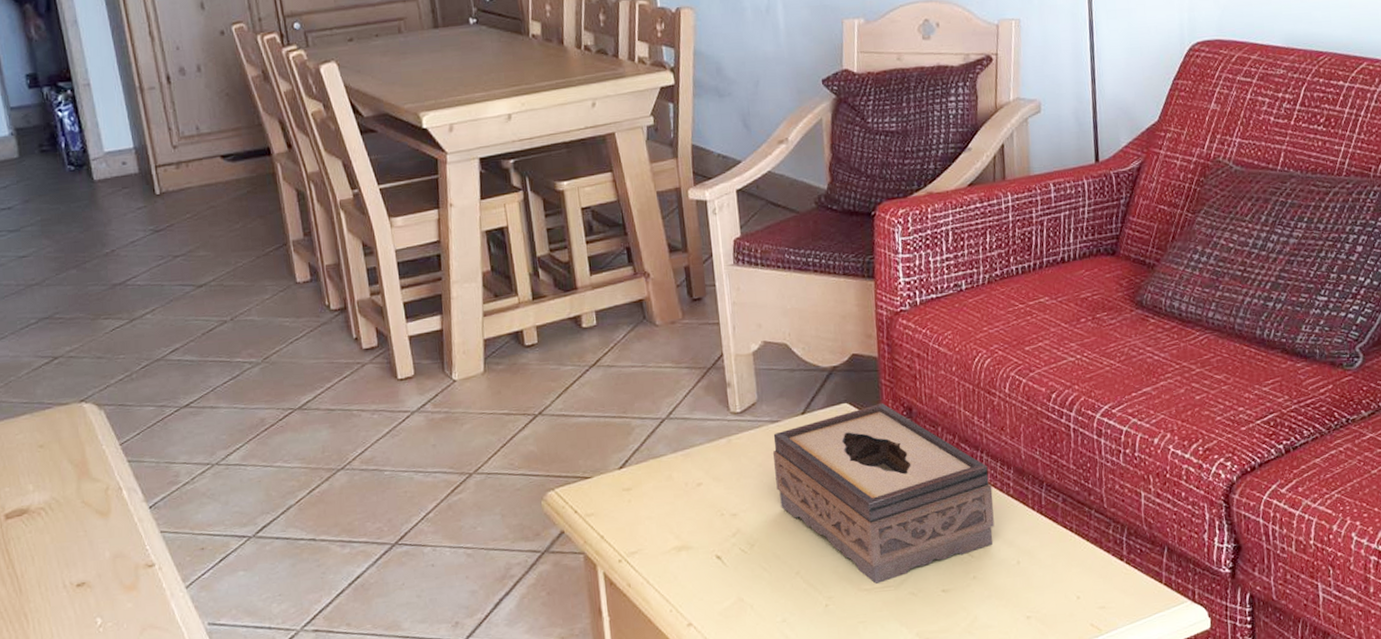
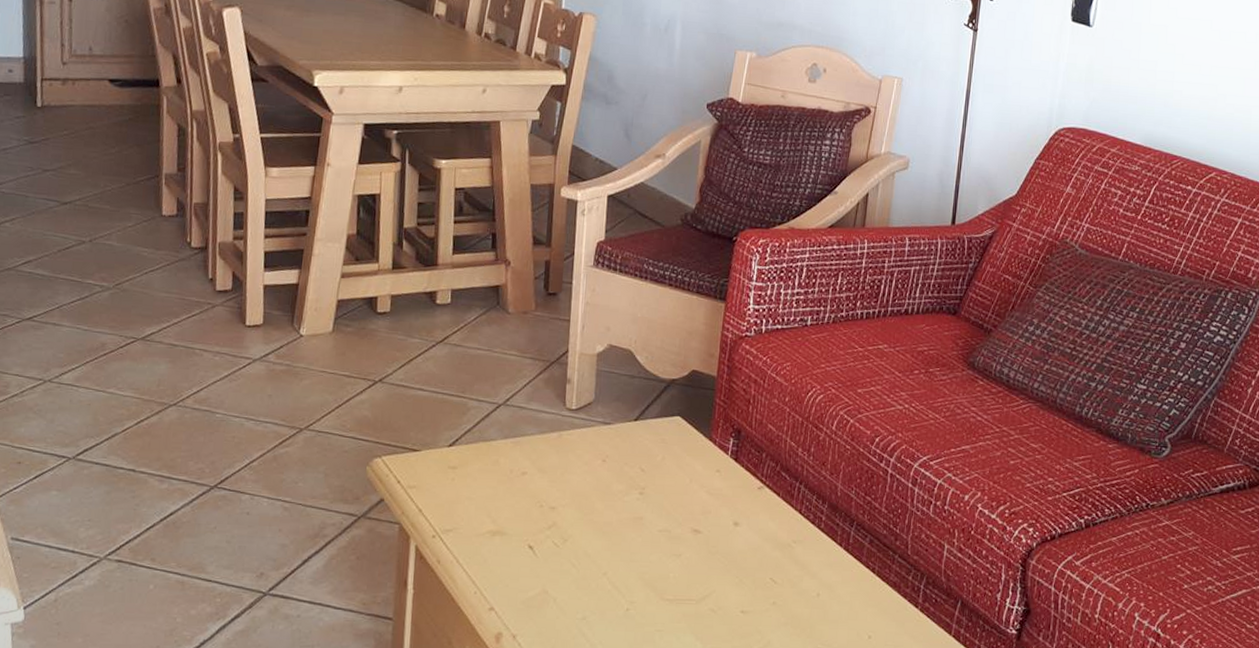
tissue box: present [773,403,995,585] -> none [598,422,805,596]

